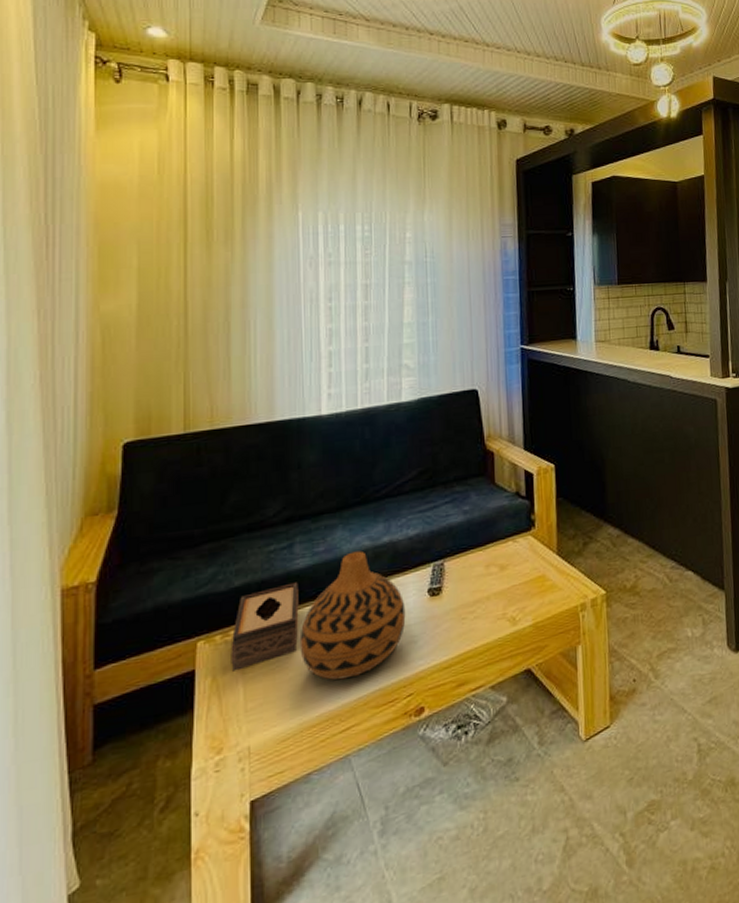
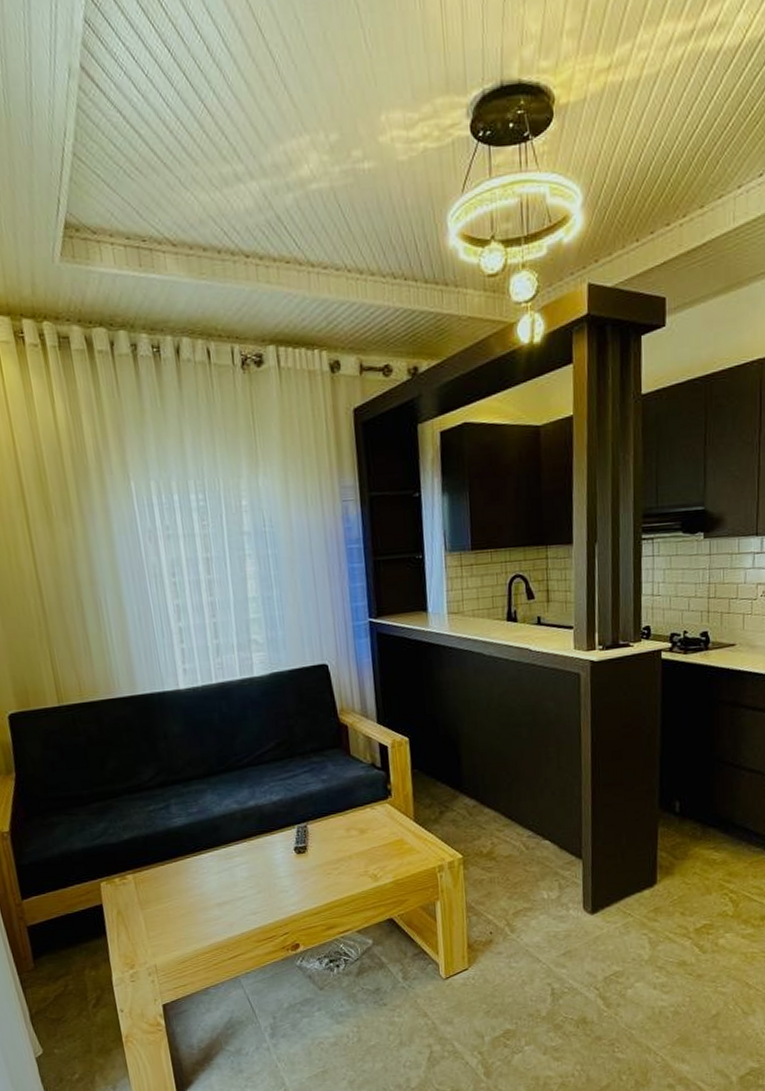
tissue box: present [231,582,299,672] -> none [128,837,185,907]
vase: present [299,551,406,681] -> none [185,813,277,919]

